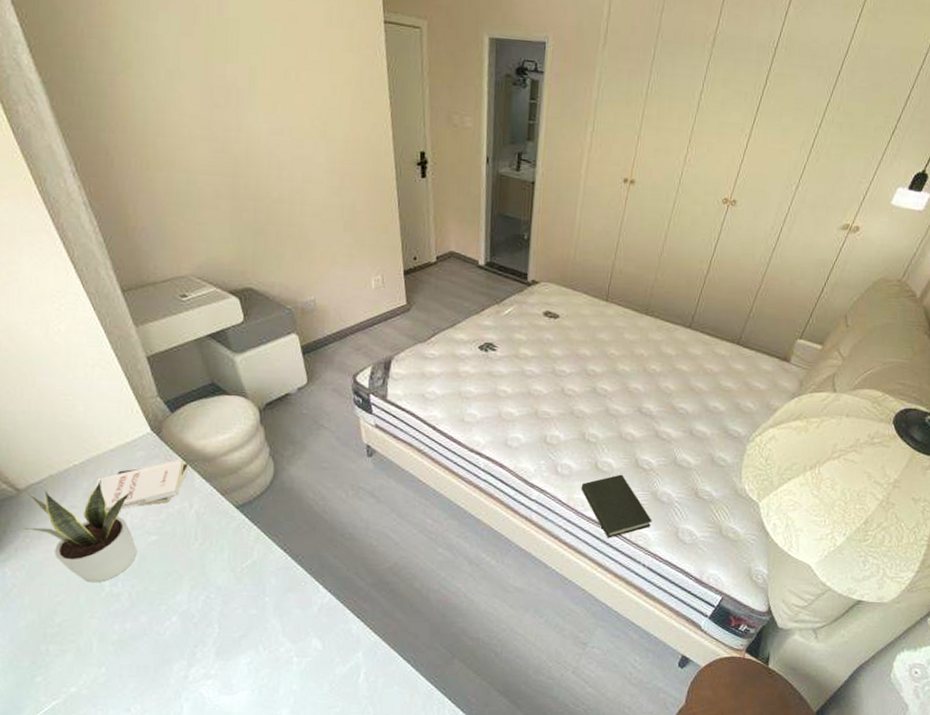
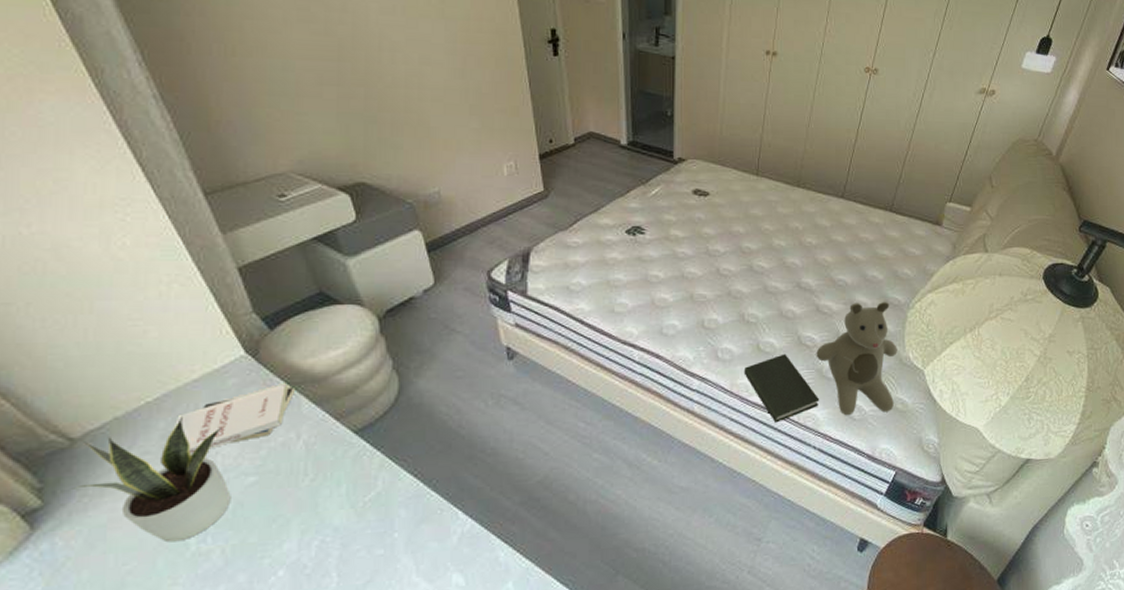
teddy bear: none [652,431,734,540] -> present [816,301,897,416]

